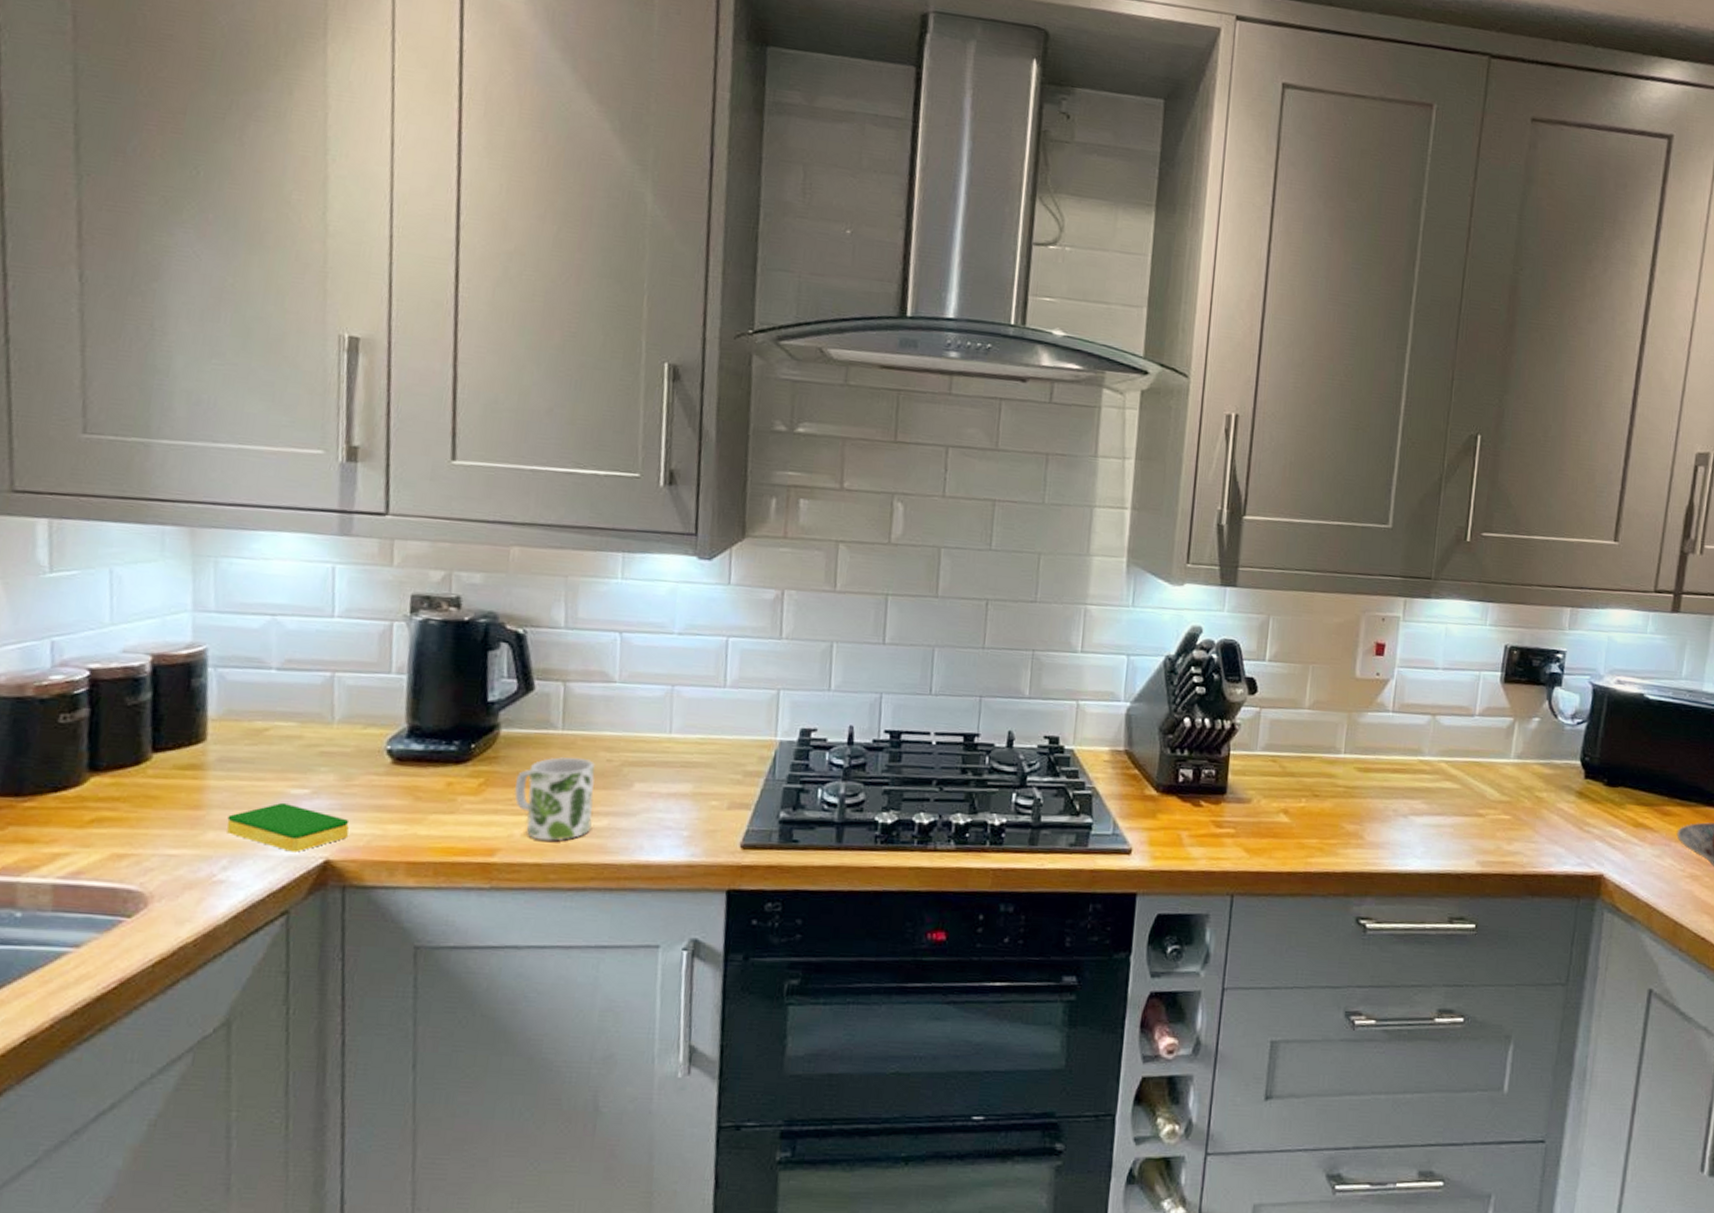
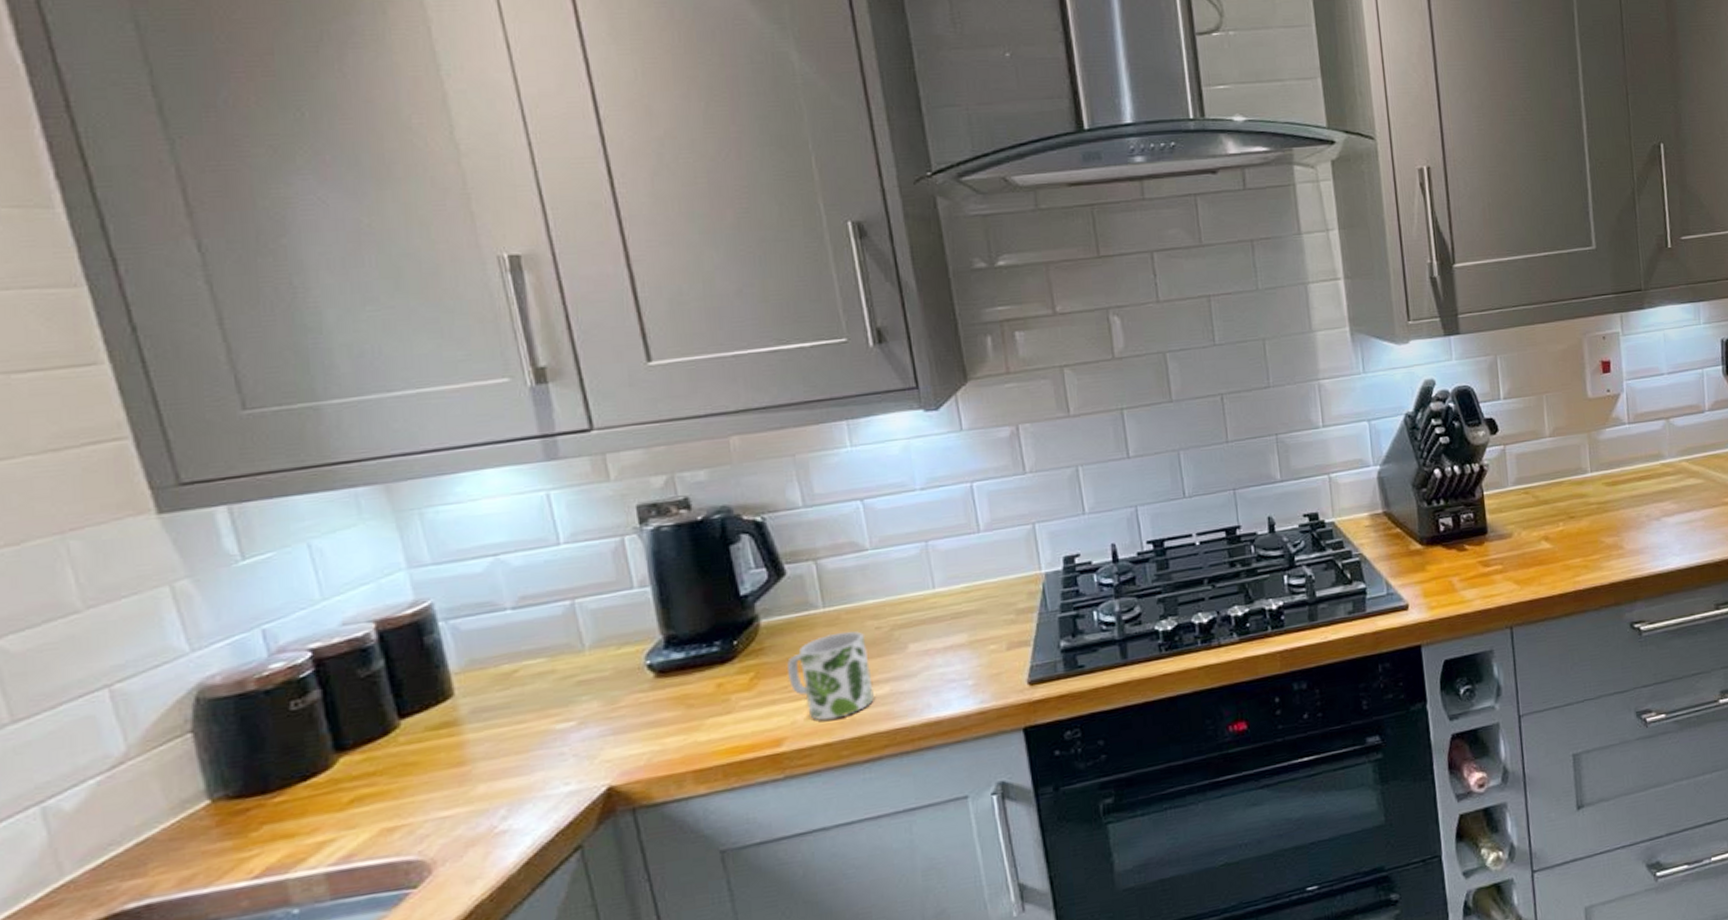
dish sponge: present [226,802,350,853] -> none [495,739,627,787]

